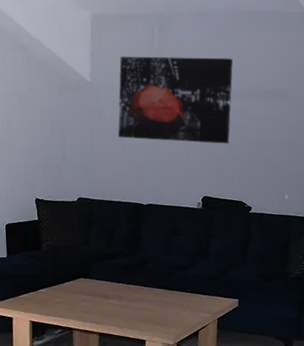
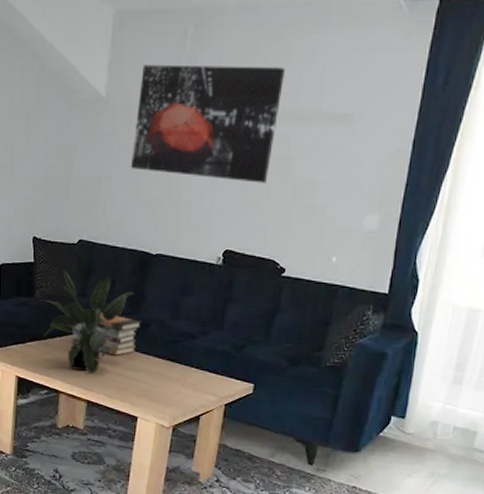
potted plant: none [45,224,132,309] -> present [38,269,134,374]
book stack: none [79,256,141,292] -> present [71,312,142,356]

